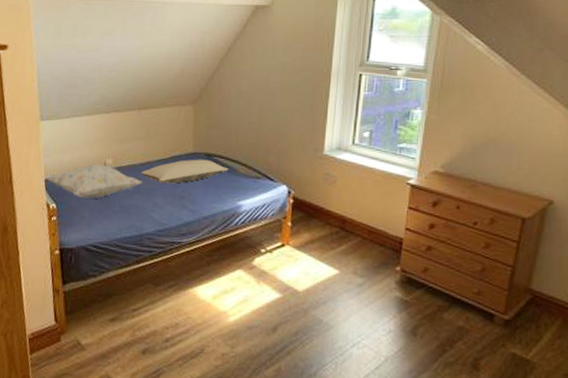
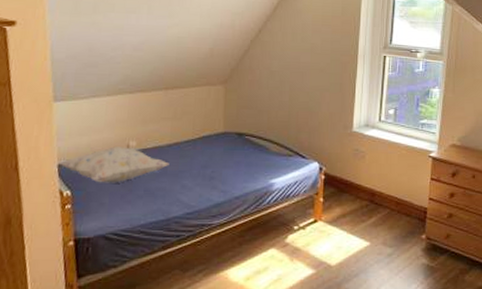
pillow: present [142,159,229,184] -> none [169,138,261,164]

